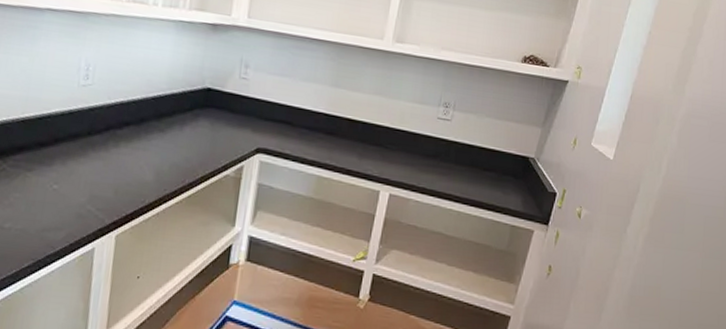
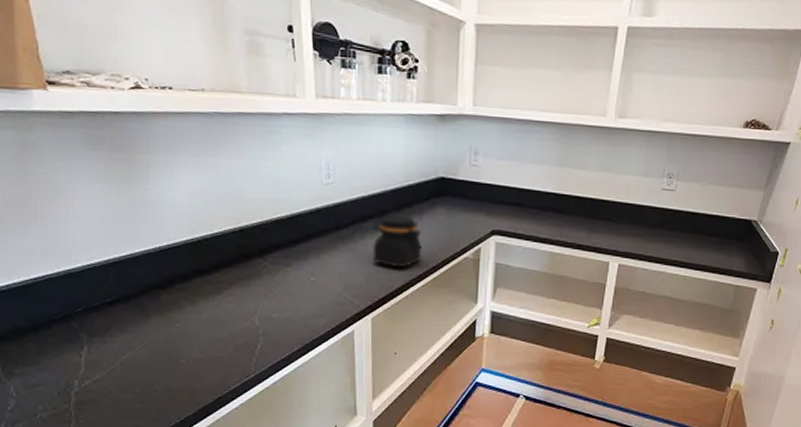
jar: none [124,124,181,181] -> present [372,215,422,267]

